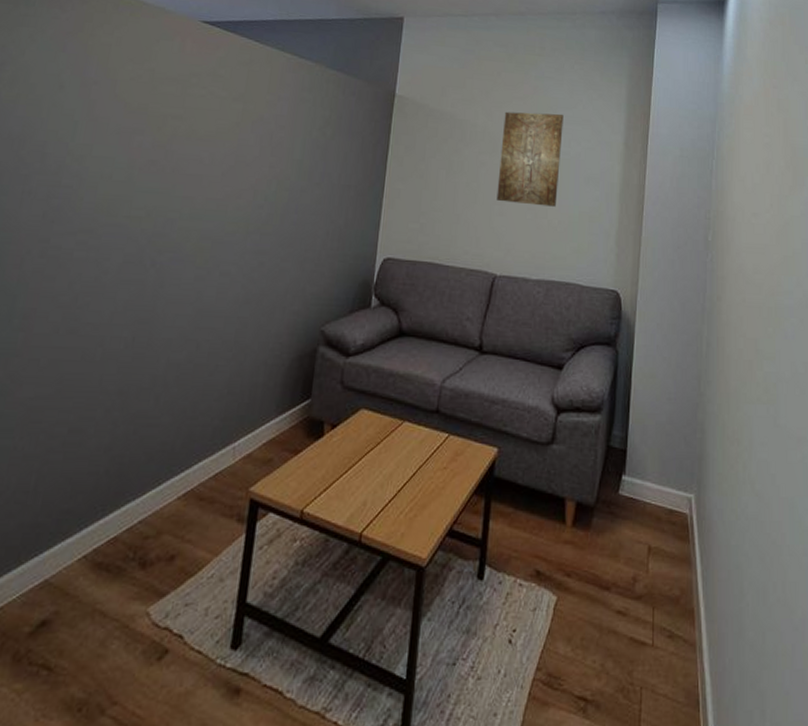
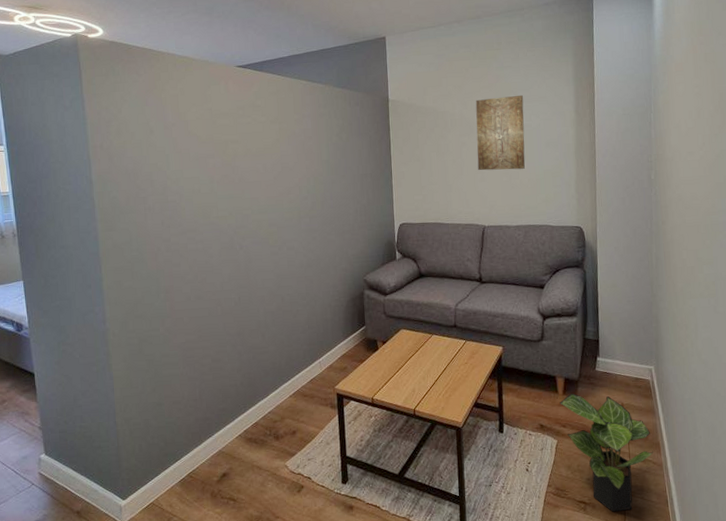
potted plant: none [566,525,685,717] -> present [560,393,653,512]

